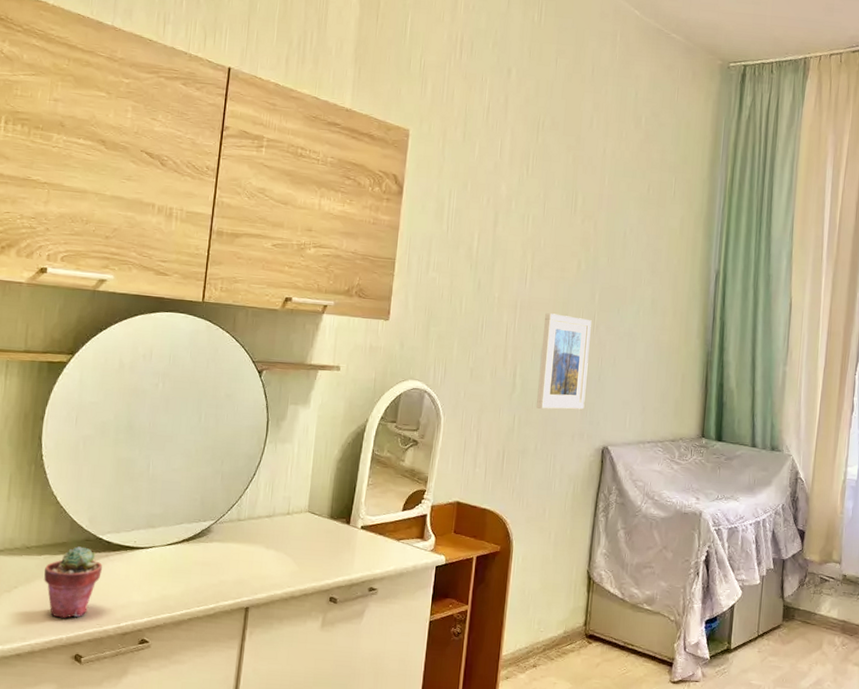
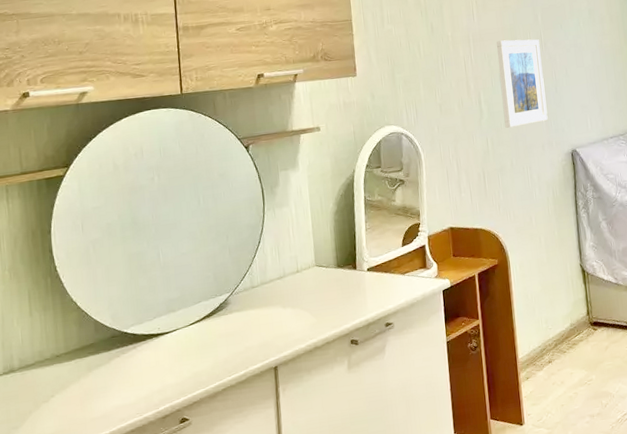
potted succulent: present [44,546,102,618] -> none [77,343,133,416]

